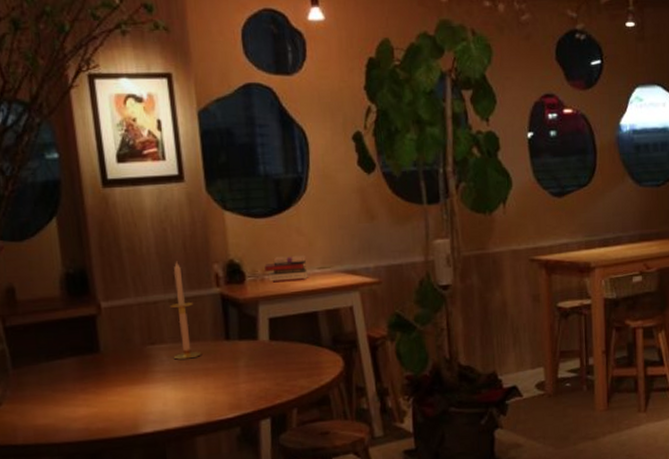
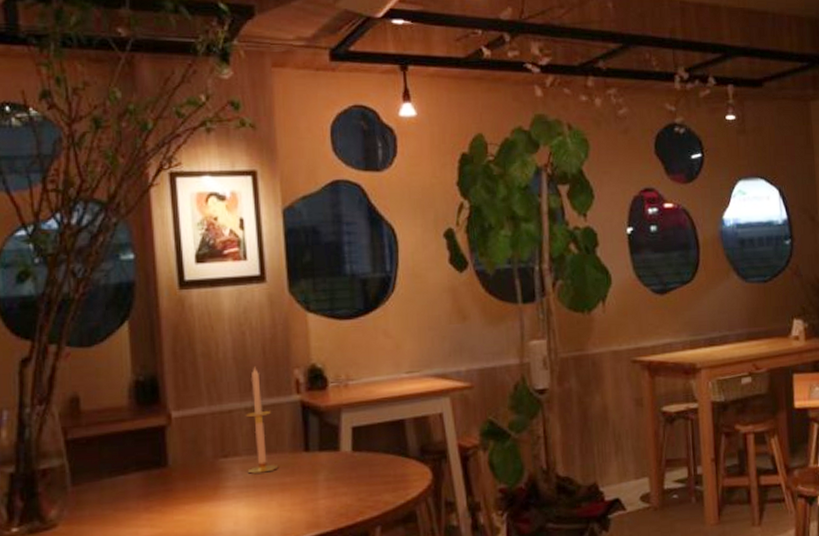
books: present [264,254,308,283] -> none [348,358,395,389]

